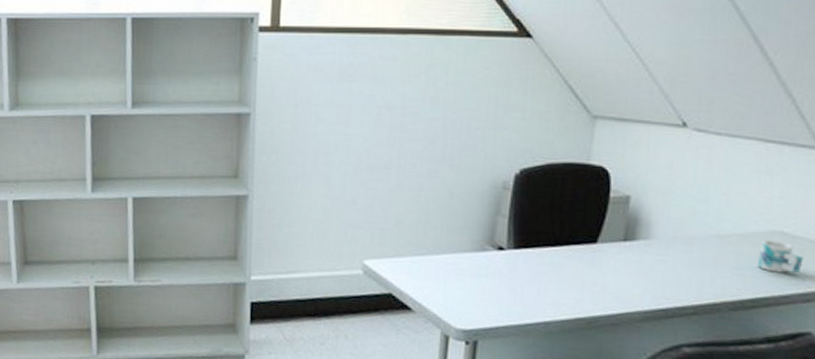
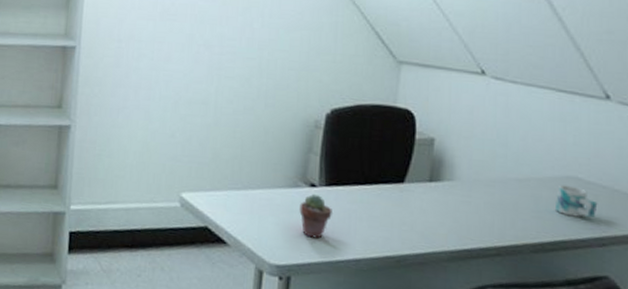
potted succulent: none [486,257,521,302] -> present [299,193,332,239]

